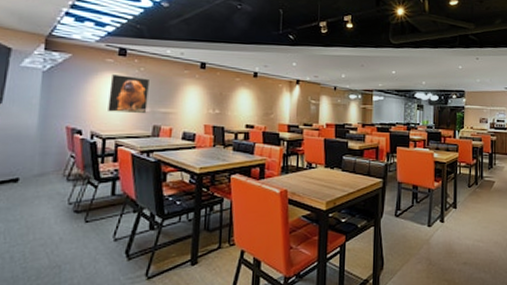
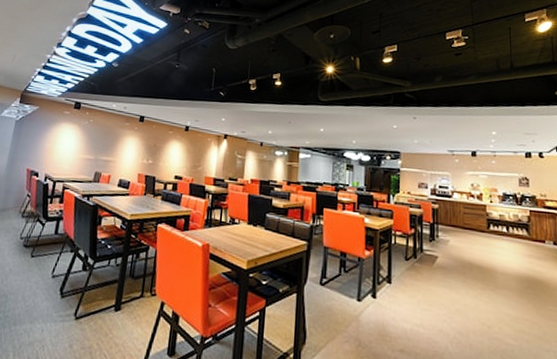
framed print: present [108,73,151,114] -> none [60,124,97,161]

